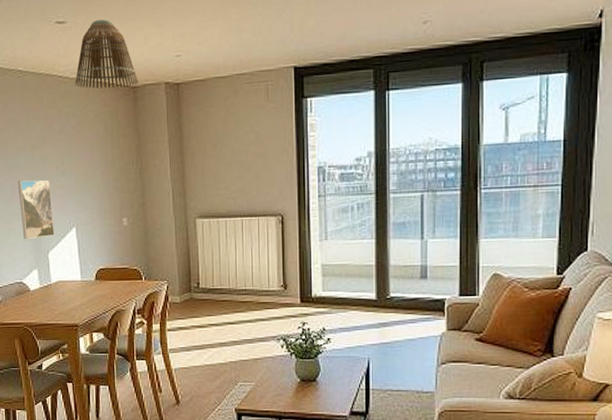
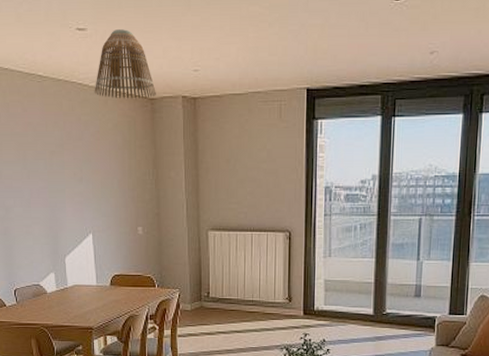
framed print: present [17,180,54,239] -> none [36,185,71,243]

